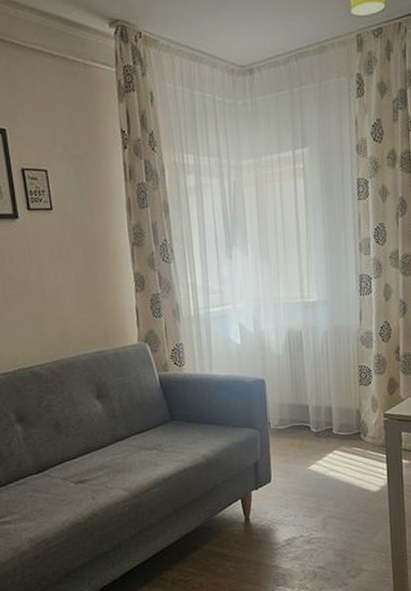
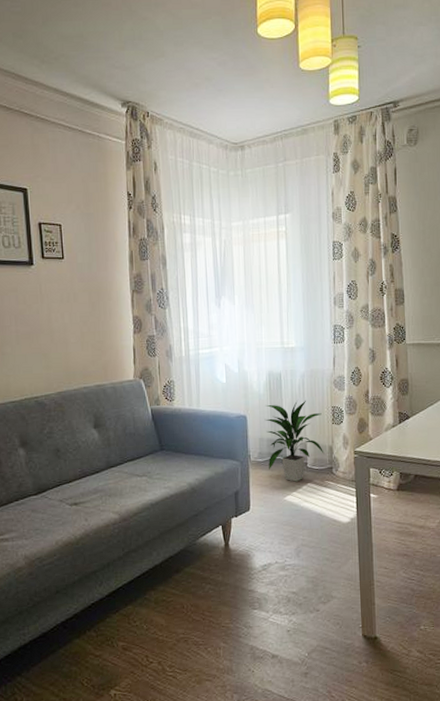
indoor plant: none [284,359,351,450] -> present [264,400,324,482]

